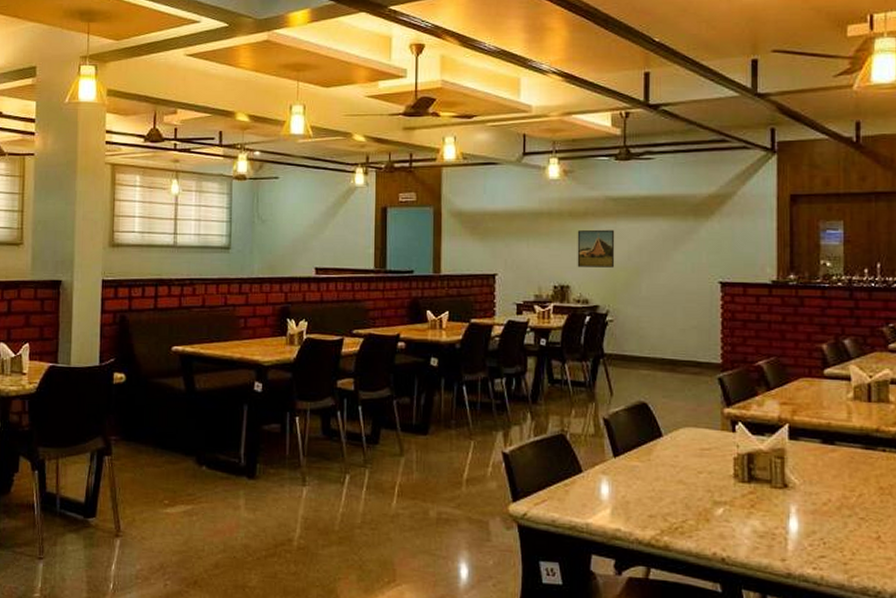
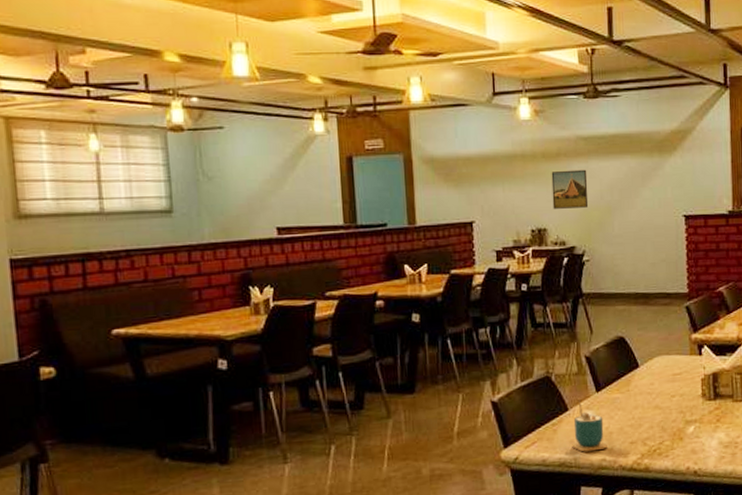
cup: none [584,460,623,519] -> present [572,397,607,452]

